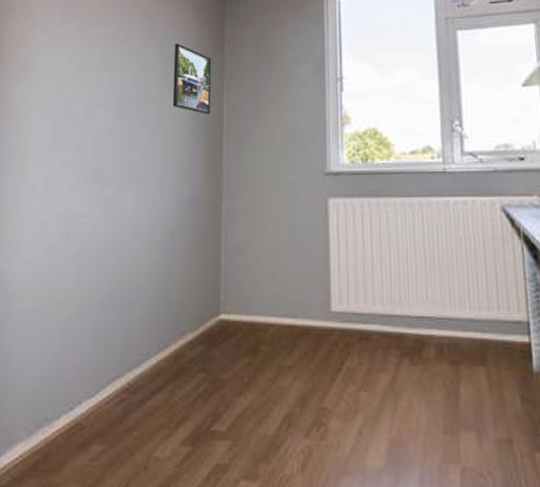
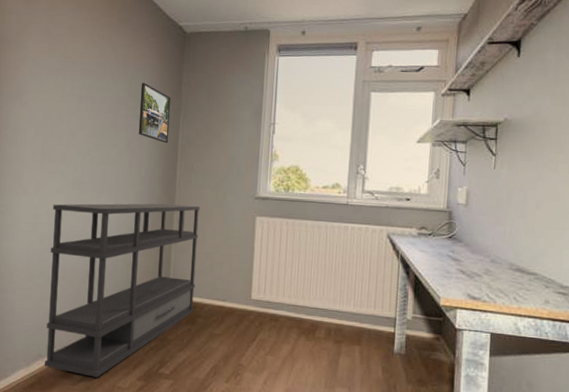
bookshelf: none [51,191,256,446] -> present [44,203,201,378]

